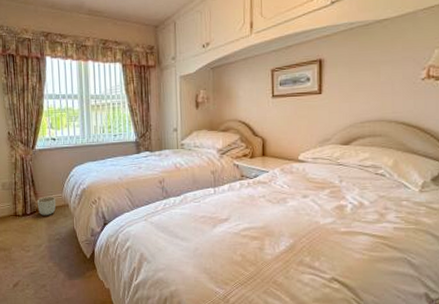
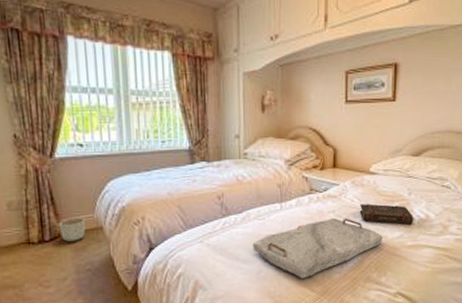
serving tray: none [189,203,315,258] -> present [252,218,384,279]
book: none [289,189,346,211] -> present [359,203,413,225]

